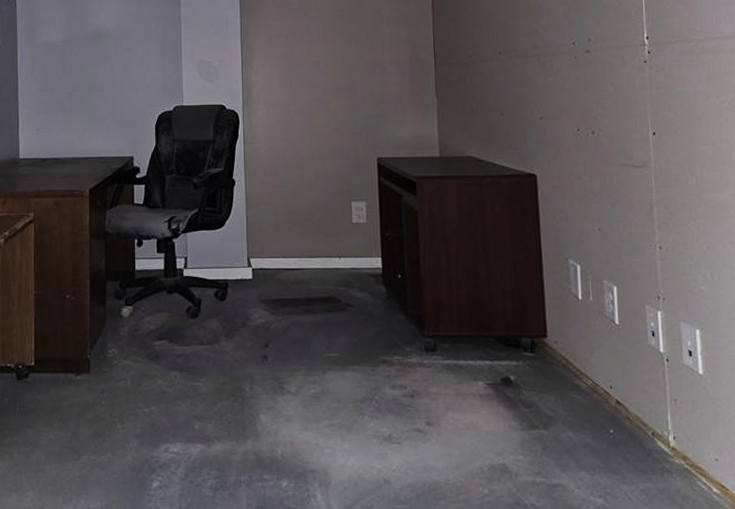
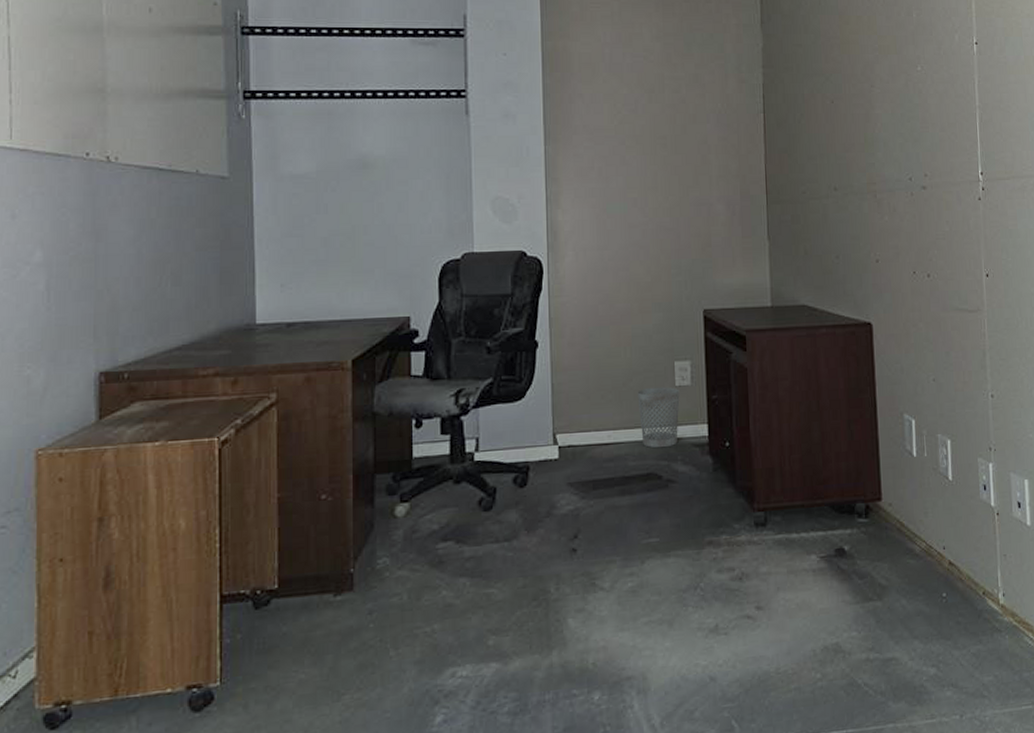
wastebasket: none [319,223,356,276] -> present [637,387,680,448]

